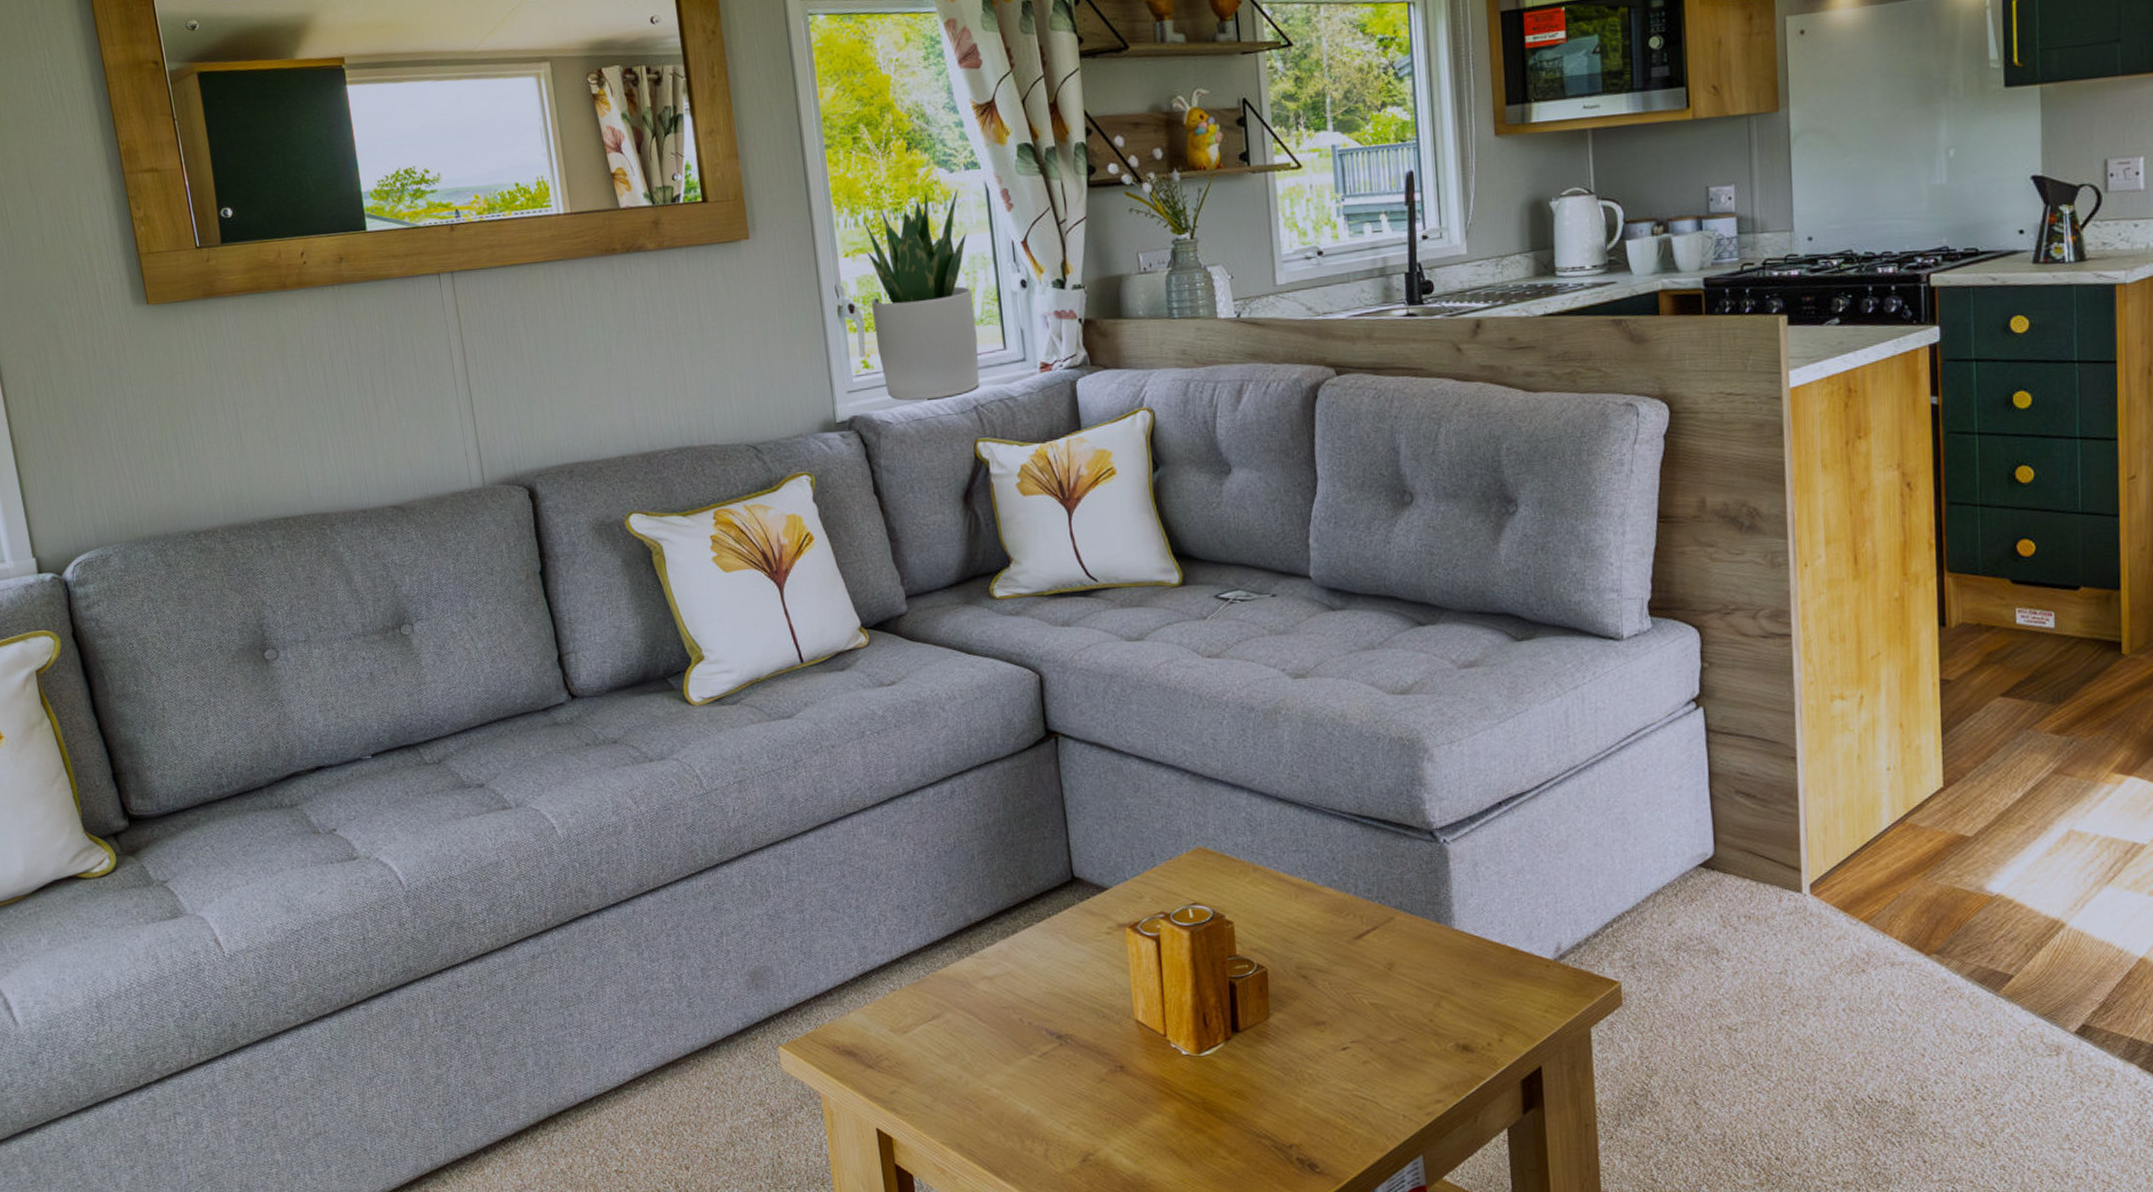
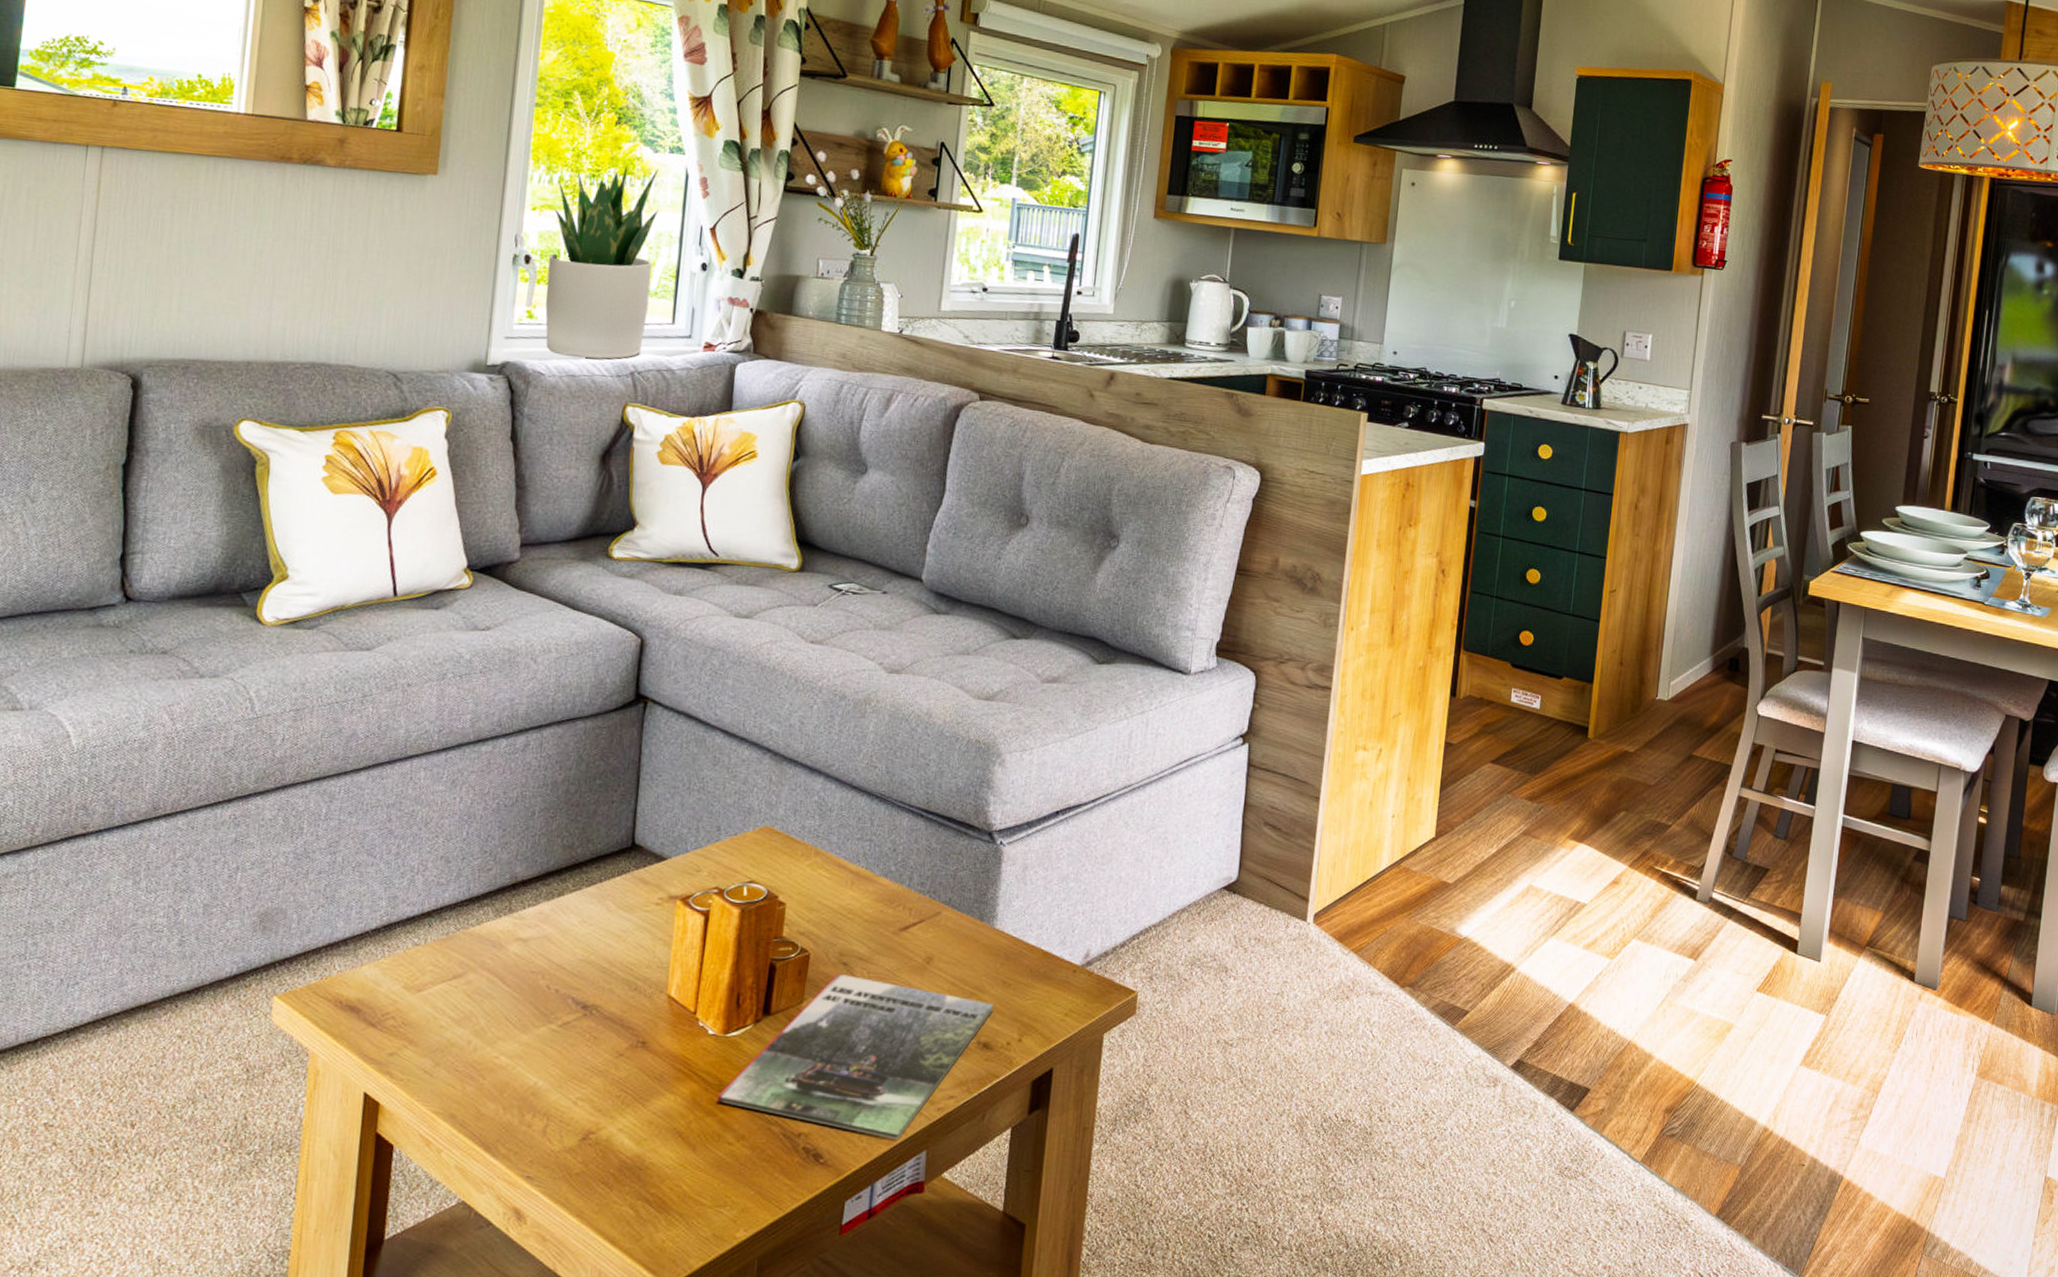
magazine: none [1202,986,1468,1146] -> present [716,973,995,1140]

